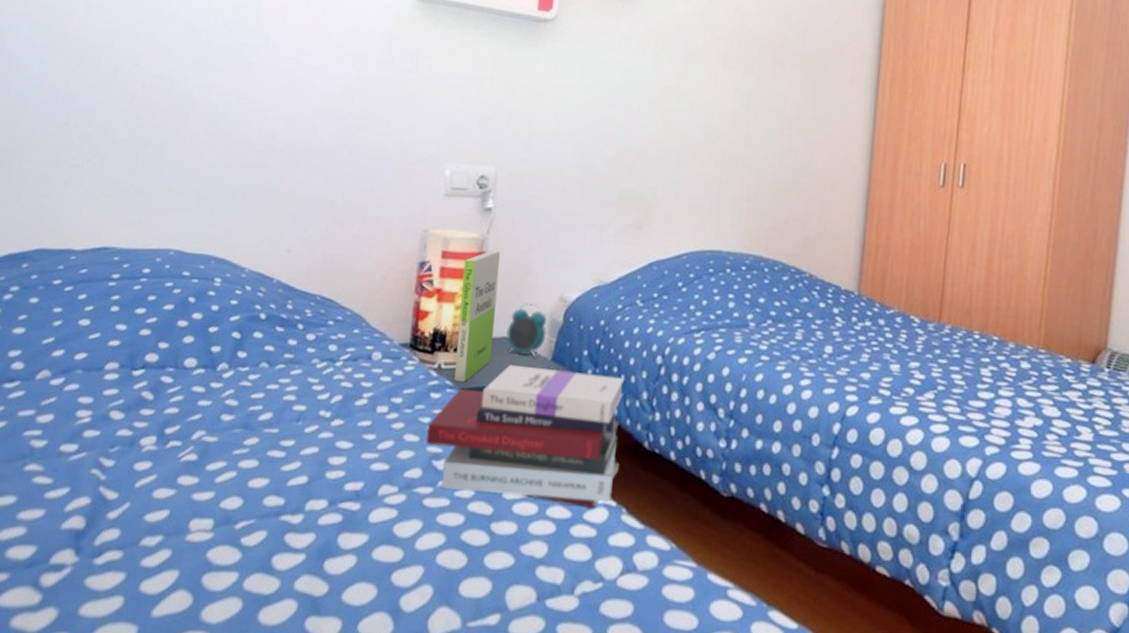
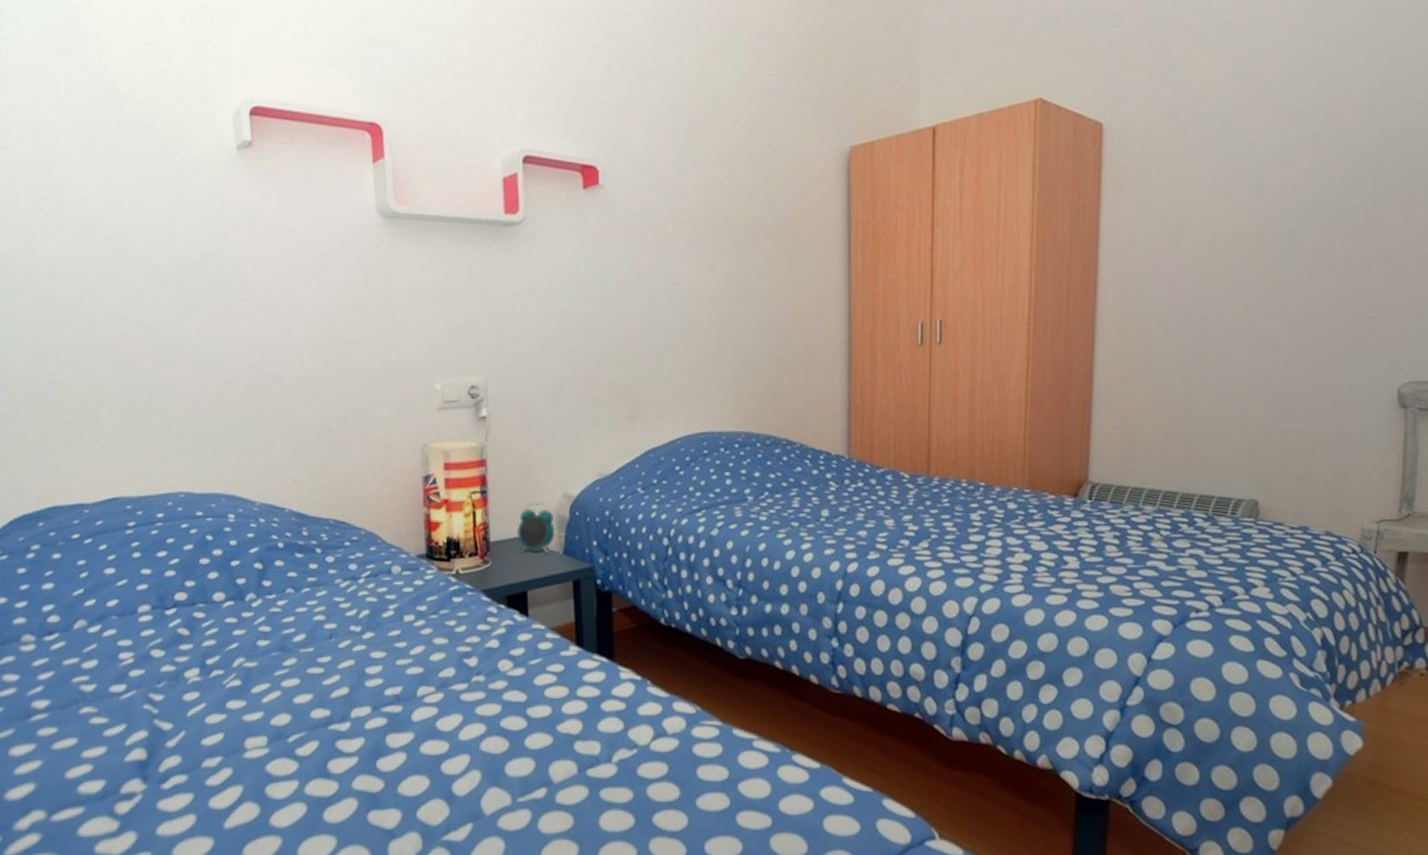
books: present [426,365,625,508] -> none [455,561,639,685]
book: present [454,250,501,382] -> none [467,457,506,584]

